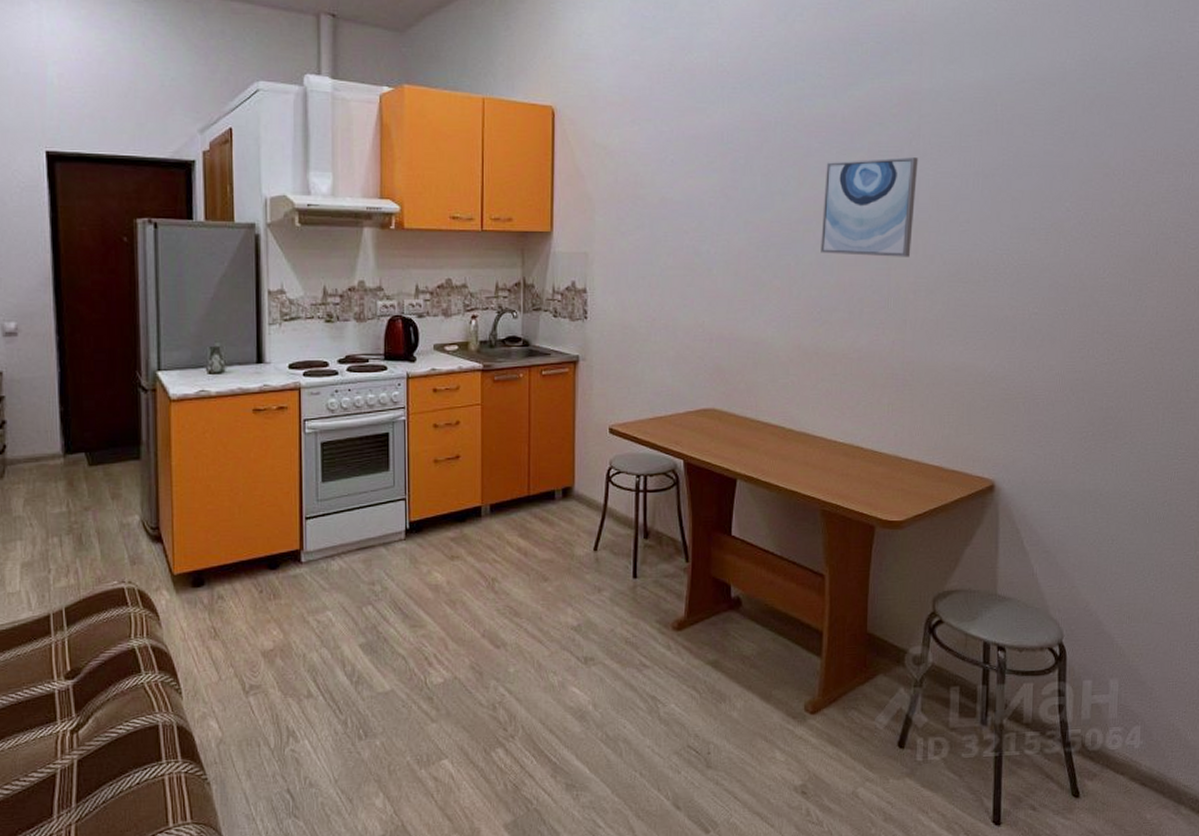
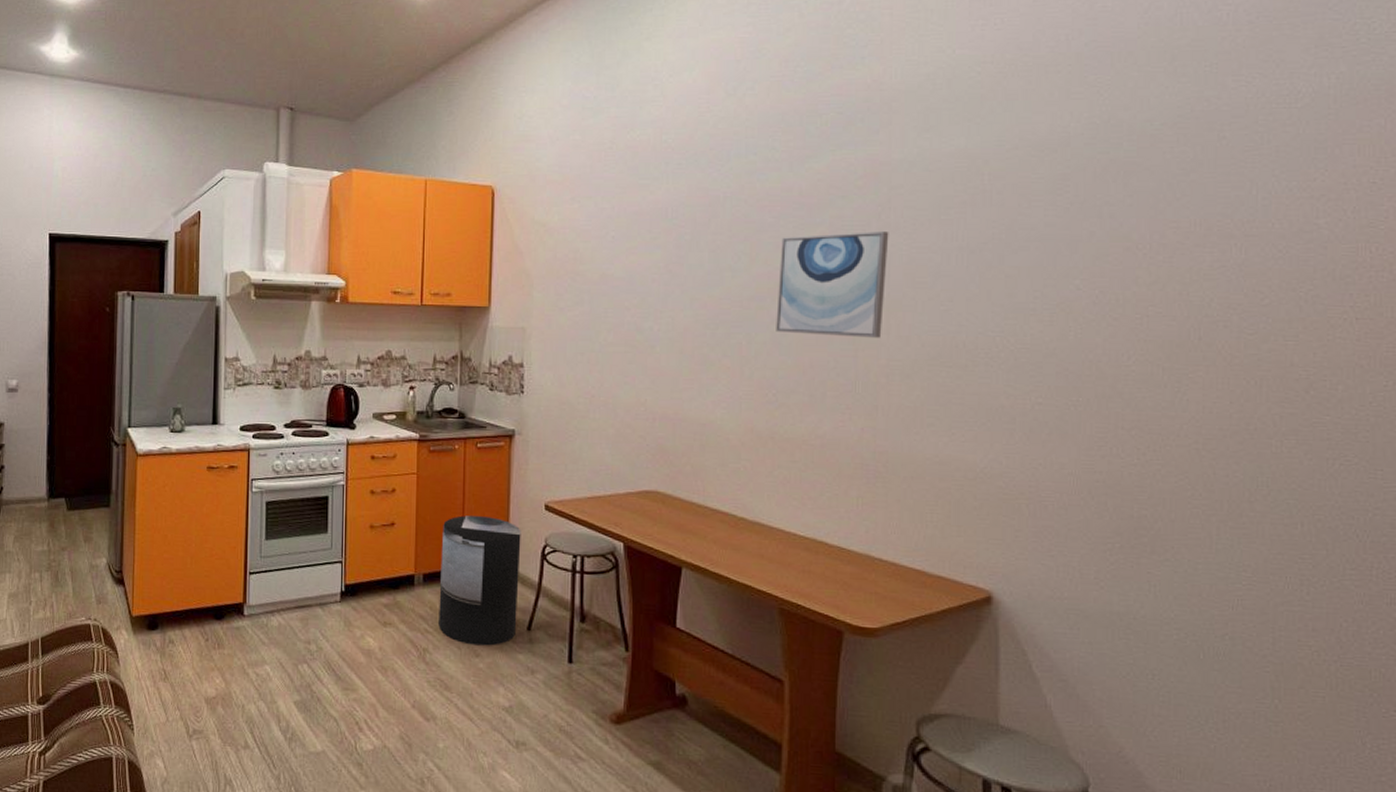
trash can: none [507,443,587,570] -> present [438,515,521,646]

